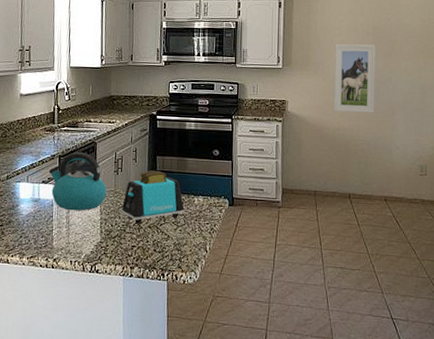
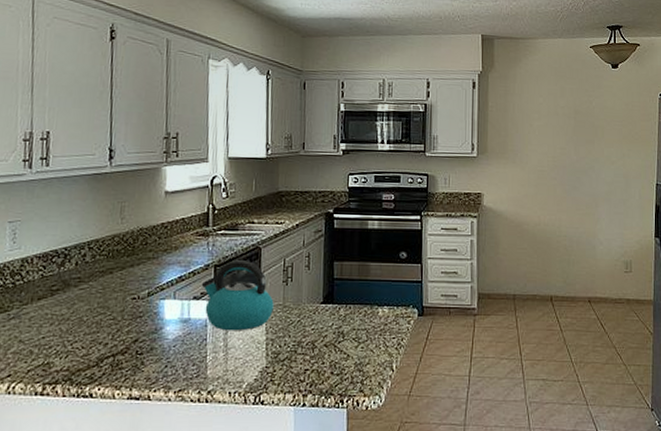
toaster: present [122,171,185,224] -> none [292,279,367,343]
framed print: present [334,44,376,113] -> none [534,129,577,206]

